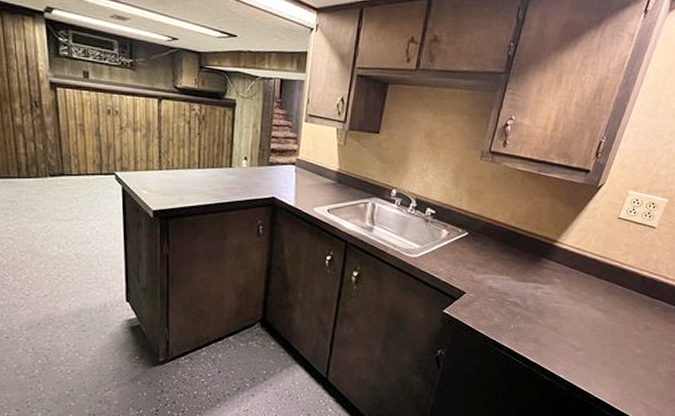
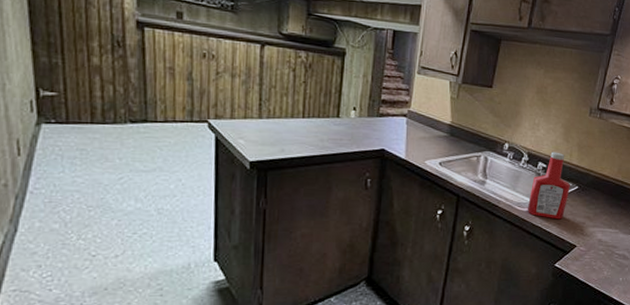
ketchup bottle: none [415,197,461,266] -> present [527,151,571,220]

